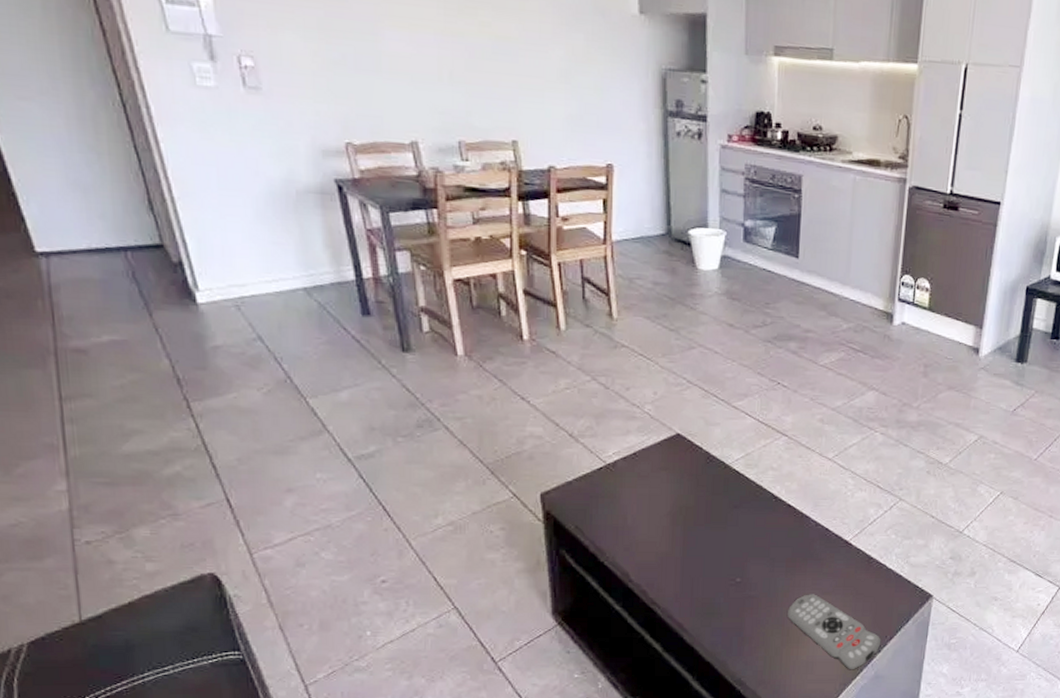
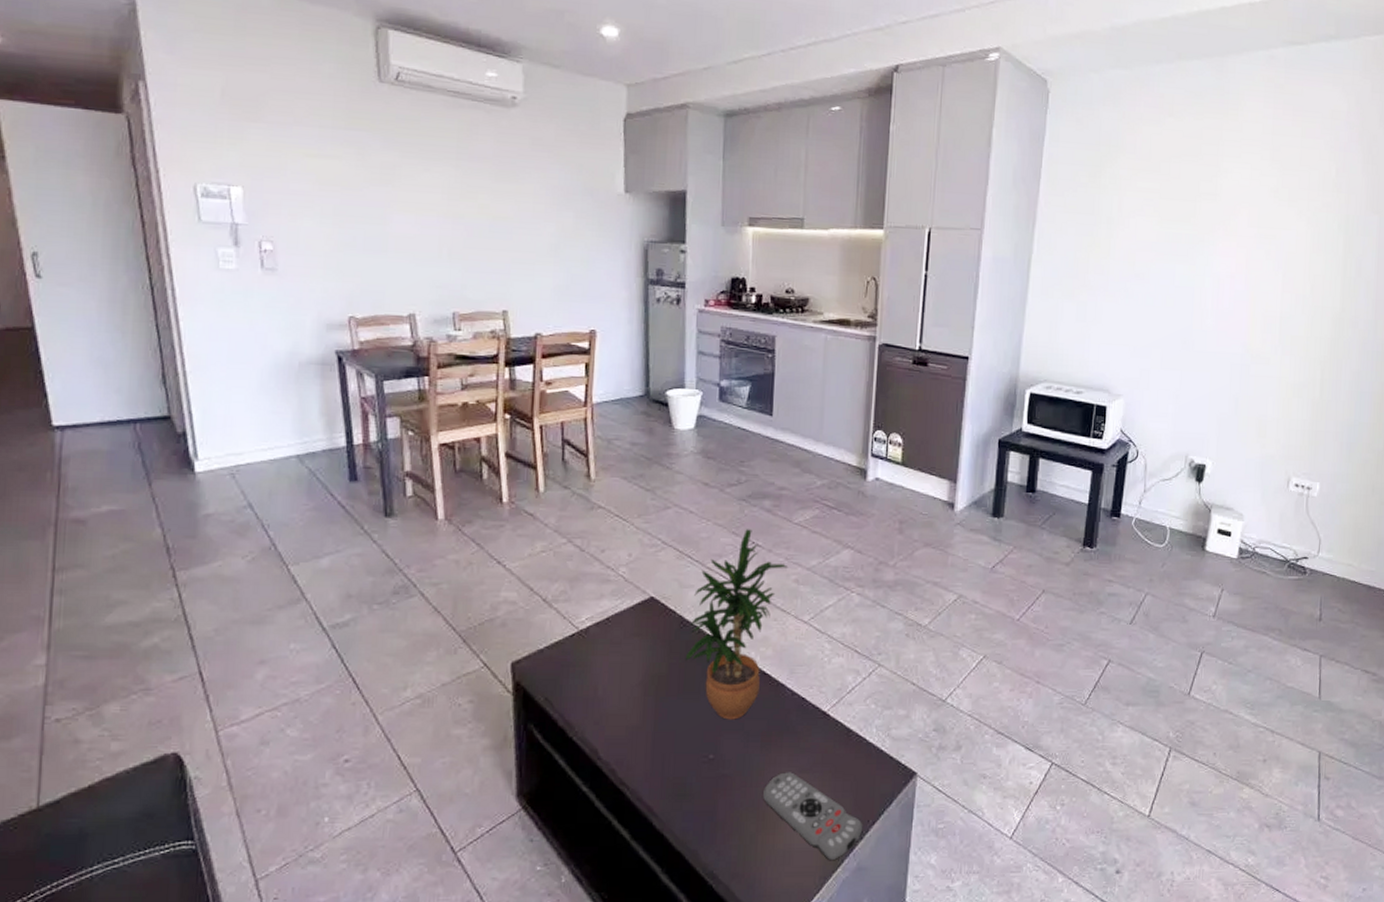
potted plant: none [712,370,814,547] -> present [685,529,788,720]

